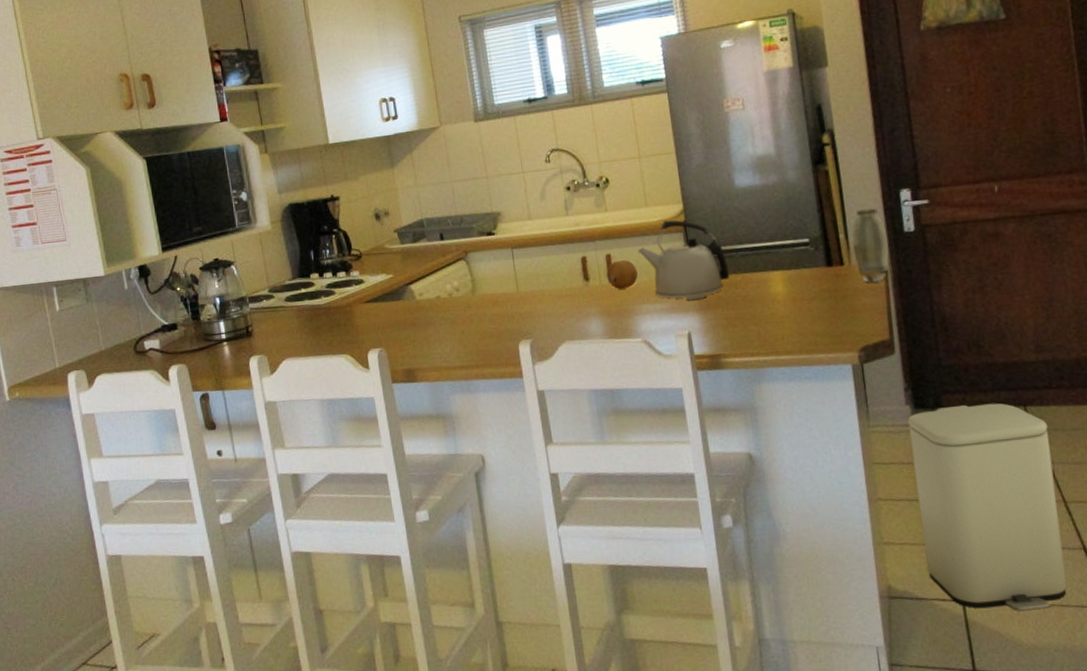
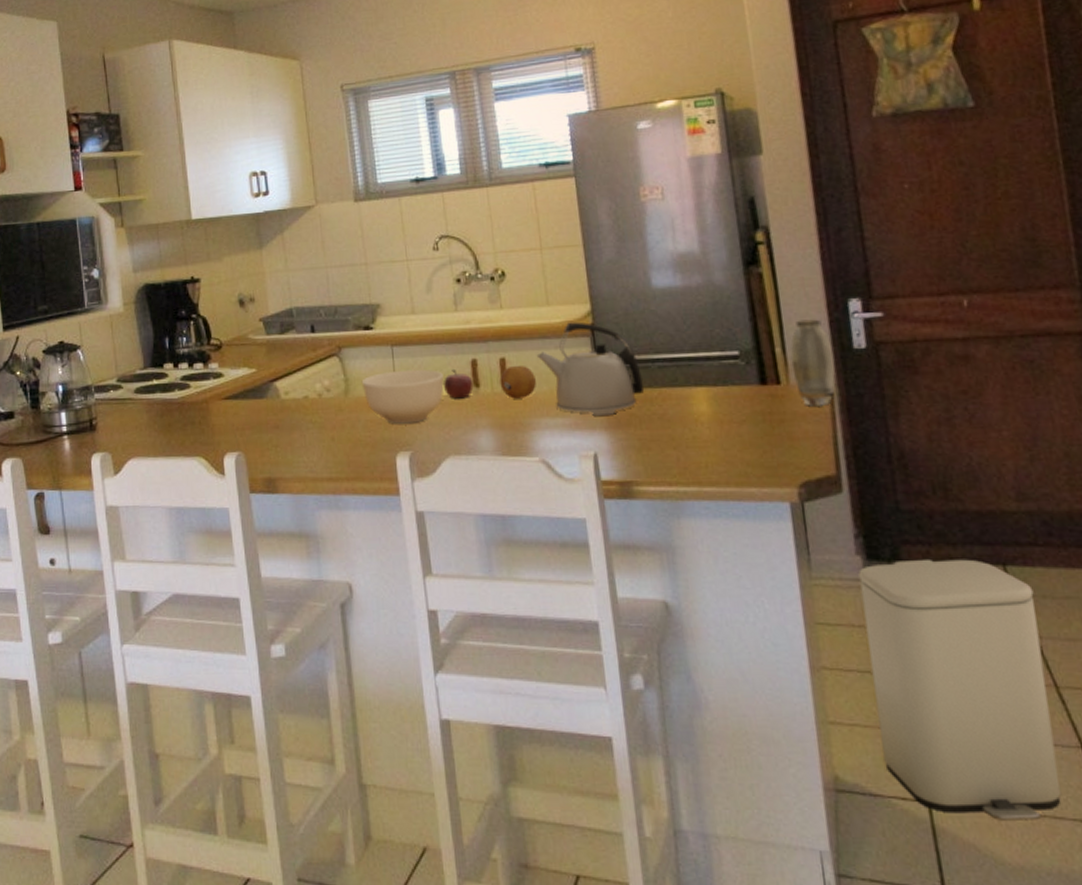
bowl: none [486,267,558,317] -> present [361,369,444,424]
fruit: none [558,265,584,292] -> present [444,368,474,399]

